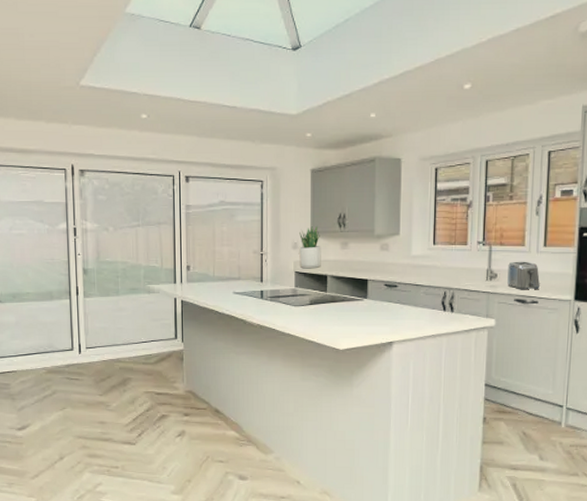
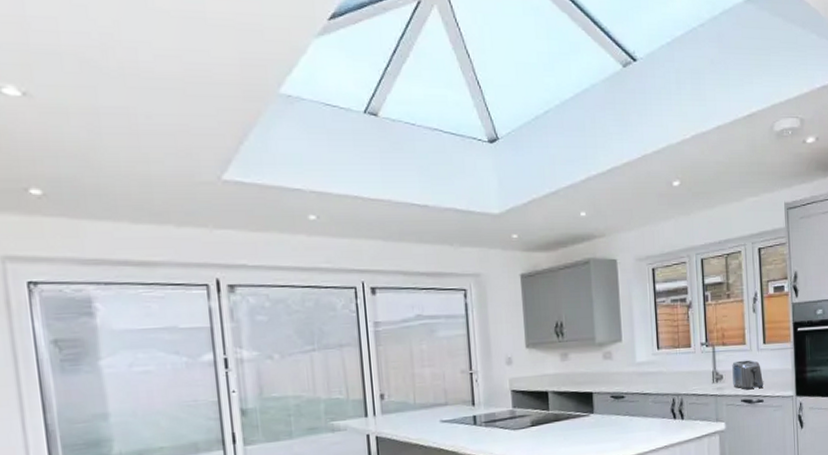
planter: present [299,226,321,269] -> none [513,337,540,387]

